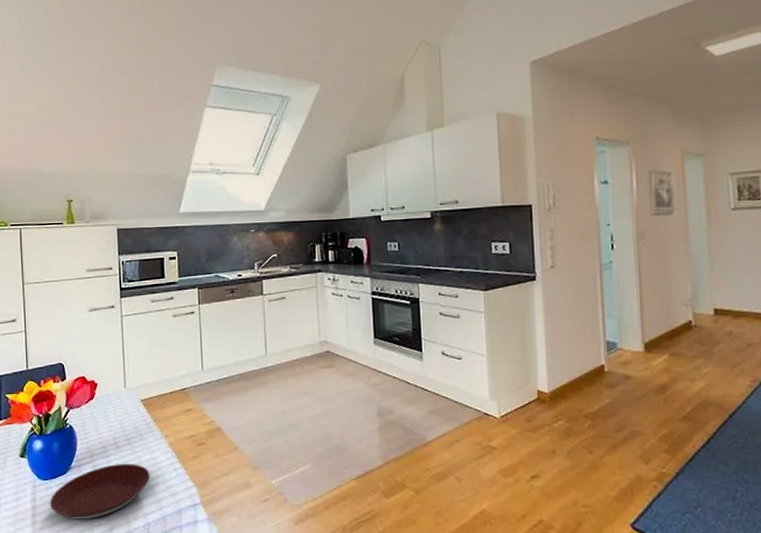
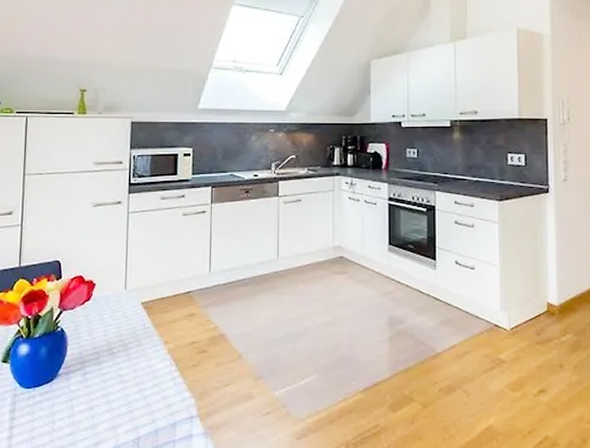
plate: present [49,464,150,521] -> none [30,372,145,434]

